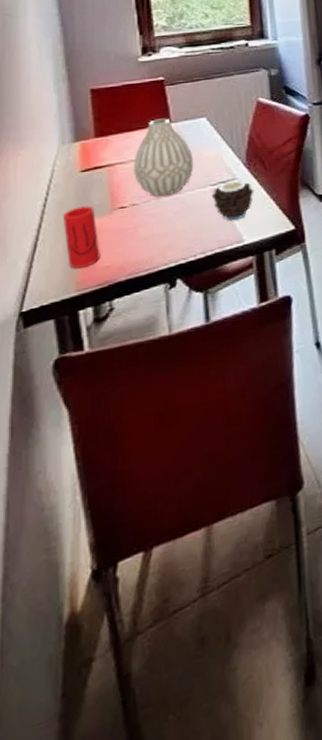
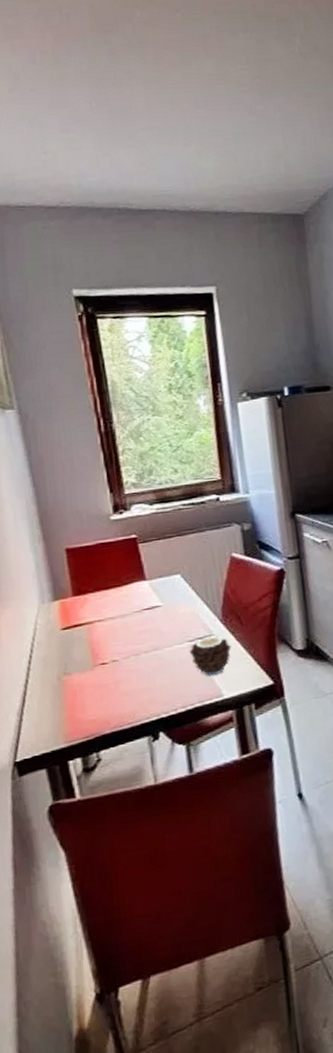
cup: present [63,205,101,269] -> none [48,662,86,722]
vase: present [133,118,194,197] -> none [111,576,171,653]

